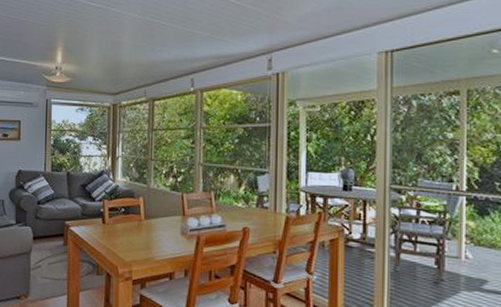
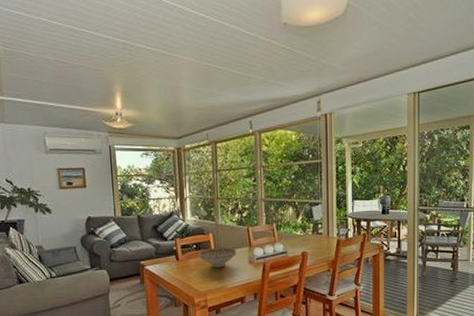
decorative bowl: none [126,213,169,236] -> present [198,247,237,268]

